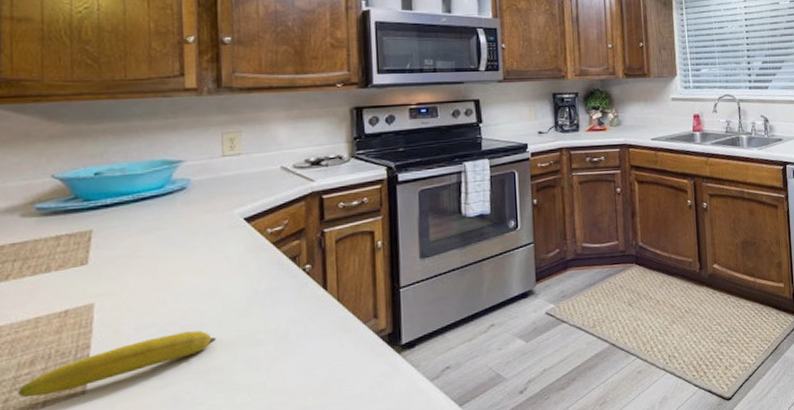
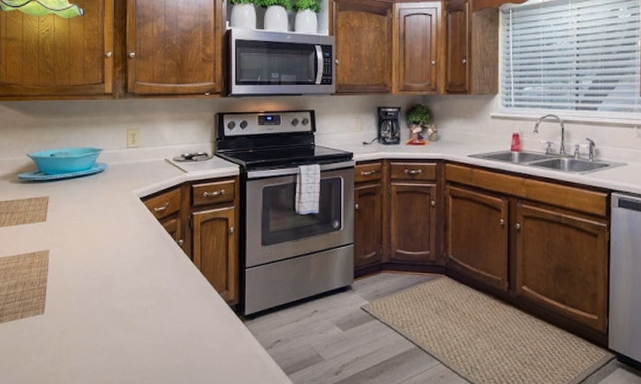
fruit: present [18,330,216,398] -> none [8,280,120,310]

